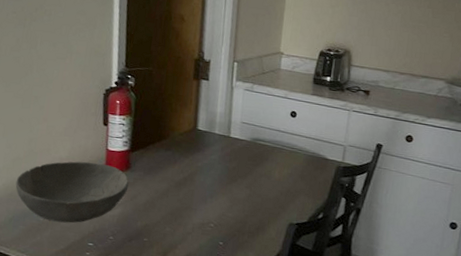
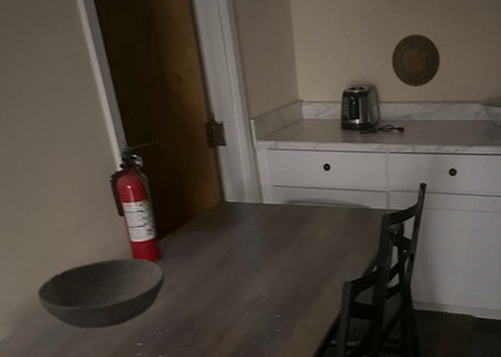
decorative plate: none [367,12,413,58] -> present [391,34,440,88]

